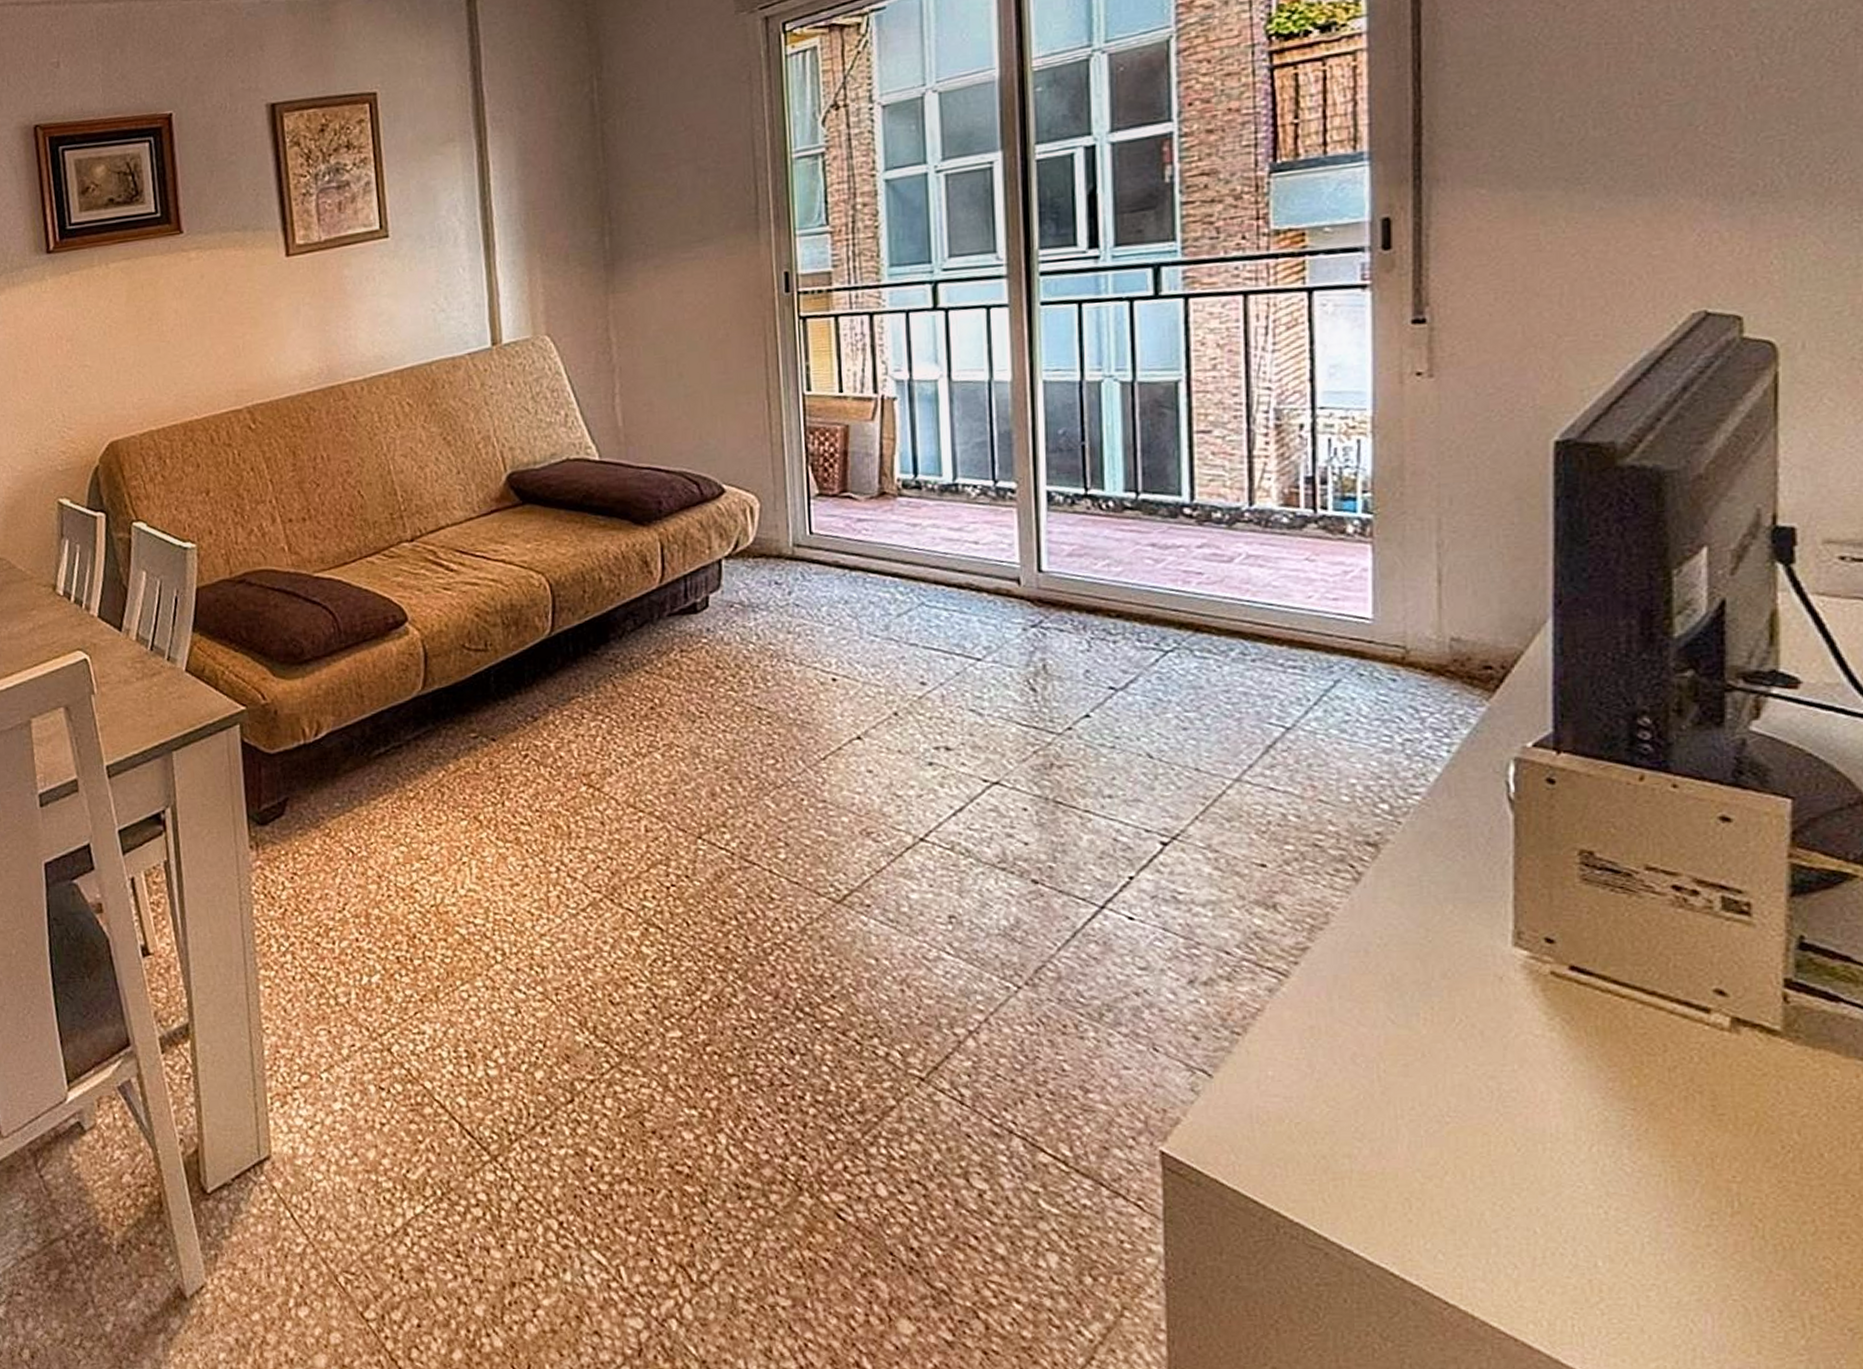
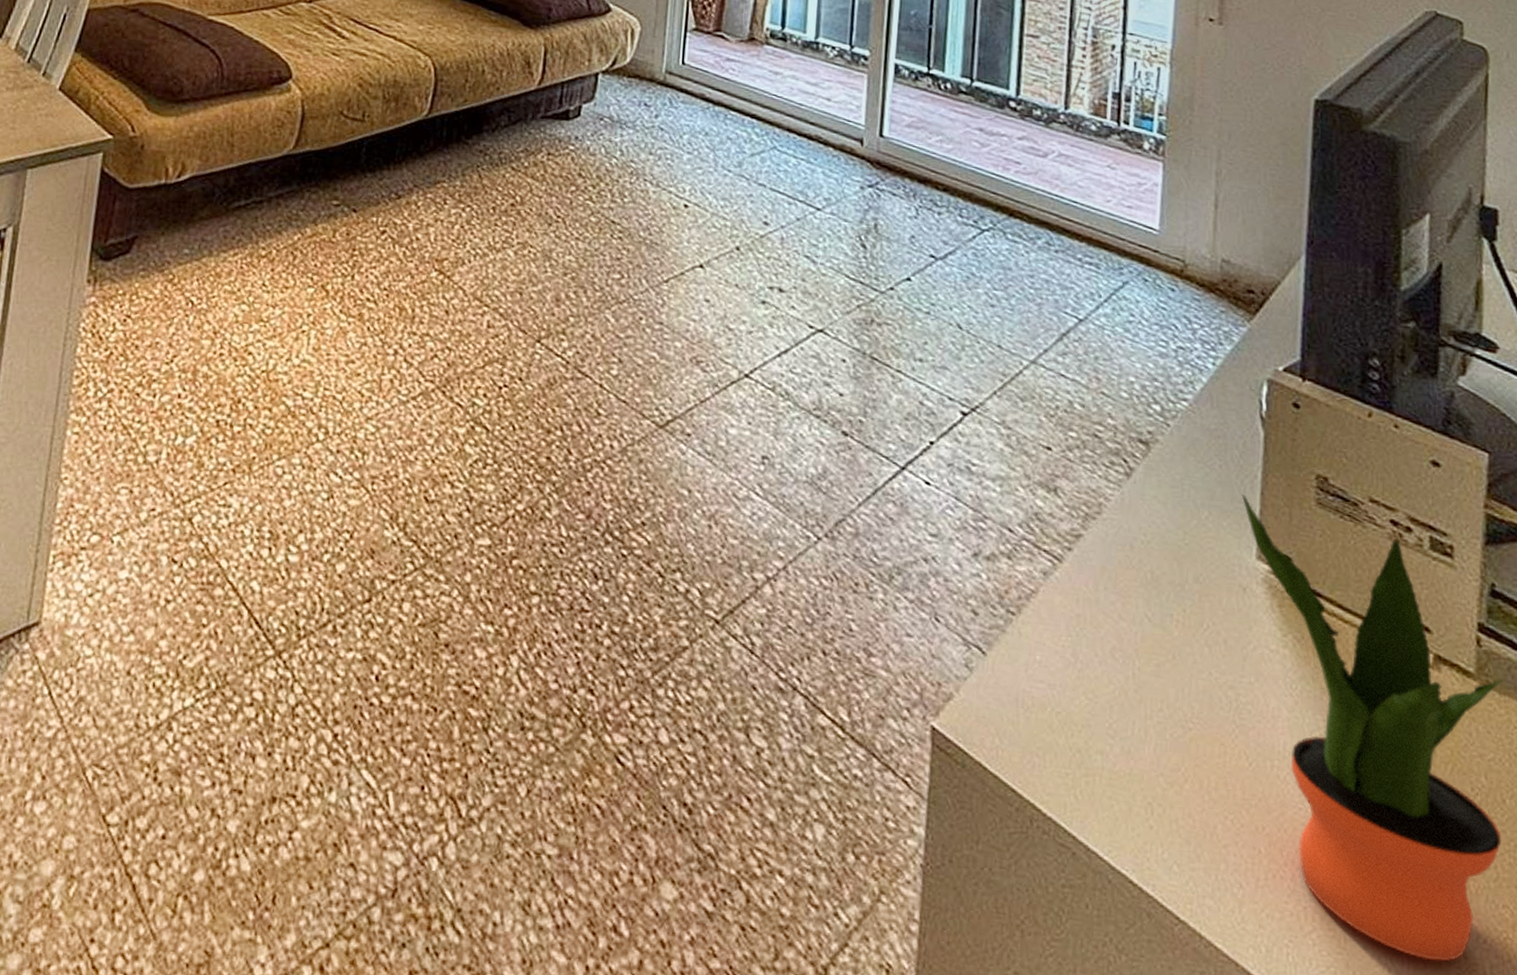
potted plant: none [1491,882,1820,1318] -> present [1241,494,1502,962]

